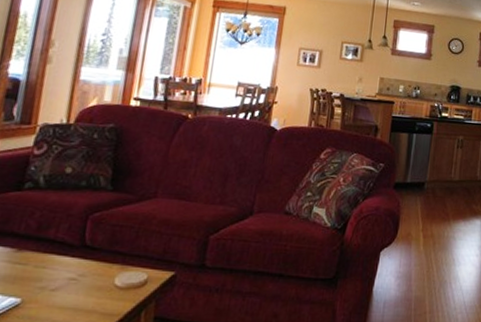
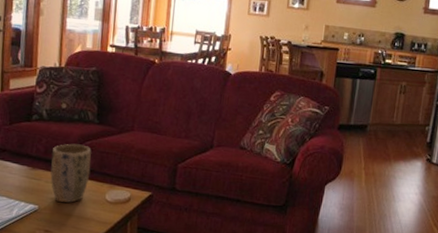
plant pot: none [41,216,100,292] -> present [50,143,91,203]

